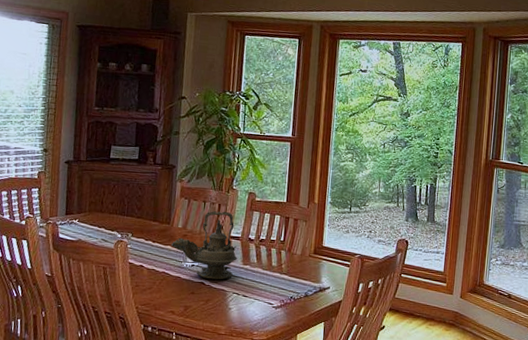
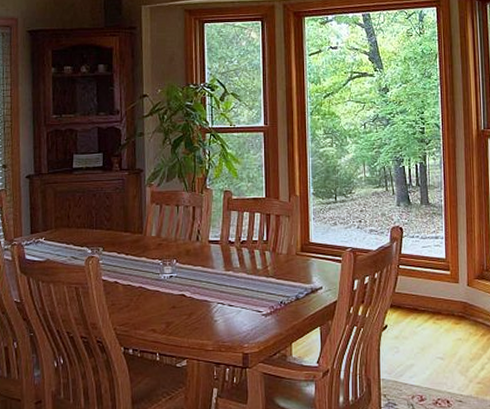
teapot: present [170,211,238,280] -> none [145,214,219,290]

